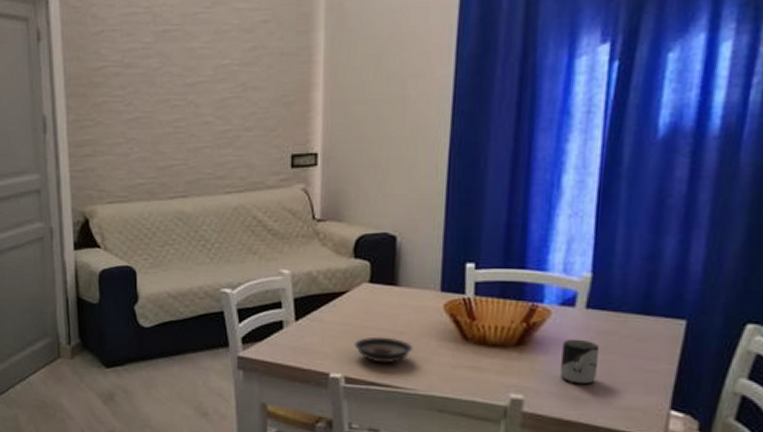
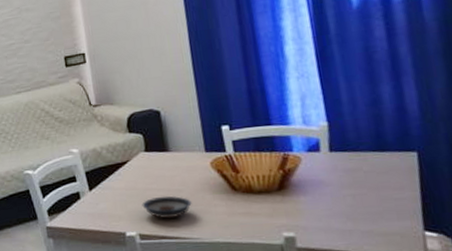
cup: present [559,339,600,385] -> none [317,178,353,218]

